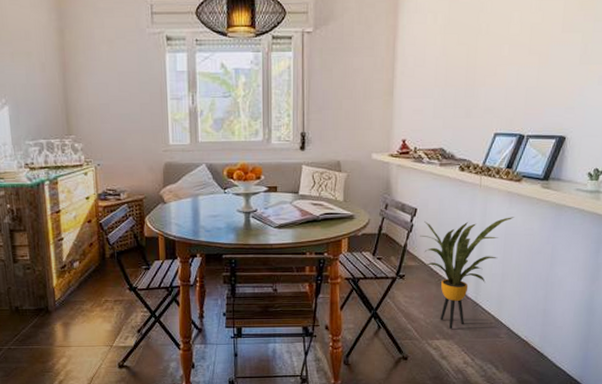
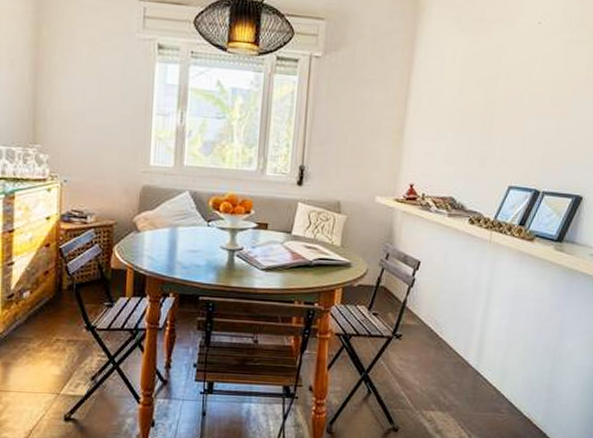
house plant: present [420,217,514,329] -> none [421,276,524,399]

